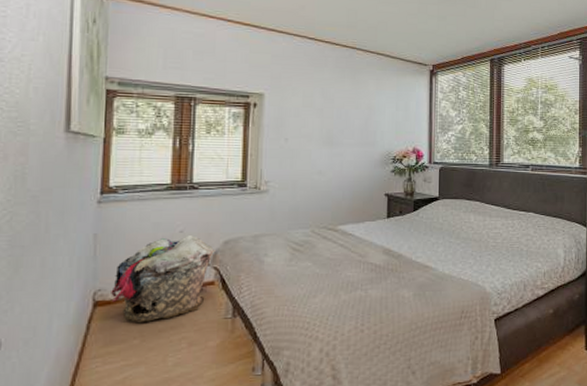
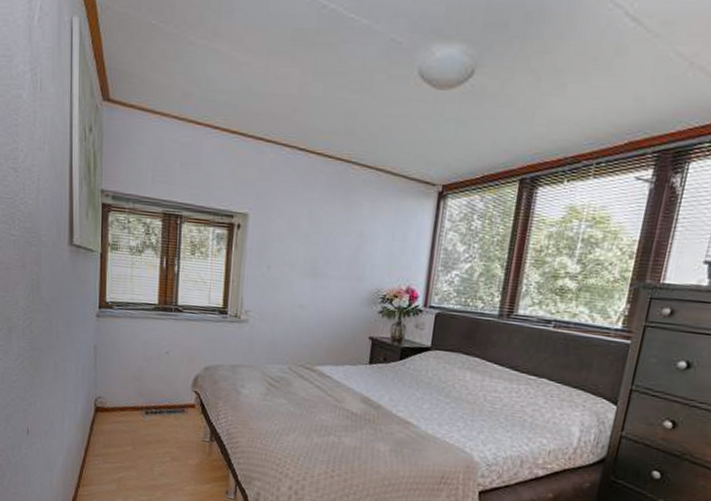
laundry basket: present [111,235,215,322] -> none [109,357,197,433]

